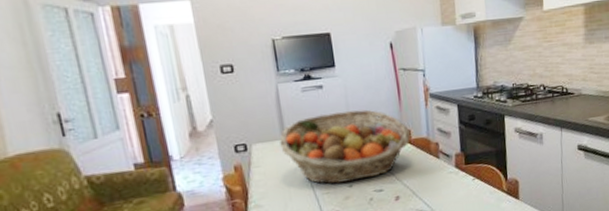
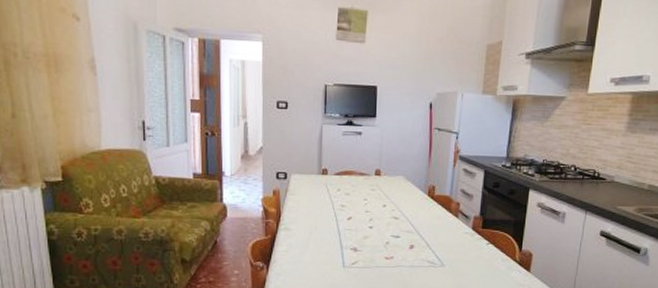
fruit basket: present [279,109,411,185] -> none [315,157,435,224]

